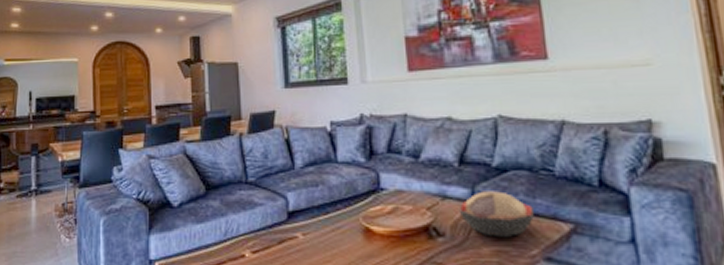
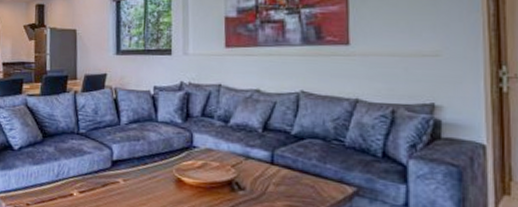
decorative bowl: present [458,191,534,238] -> none [259,154,323,196]

